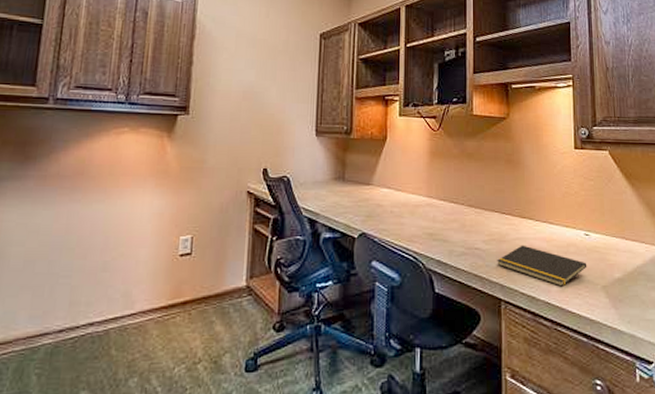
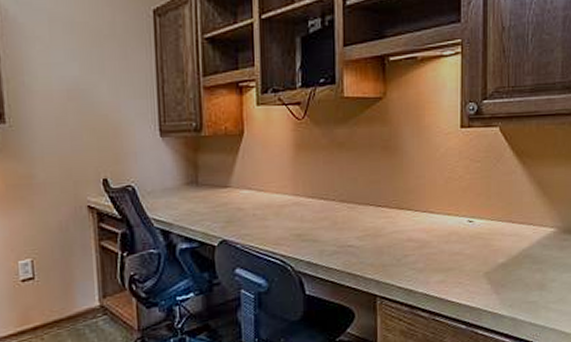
notepad: present [497,245,587,287] -> none [372,238,469,277]

